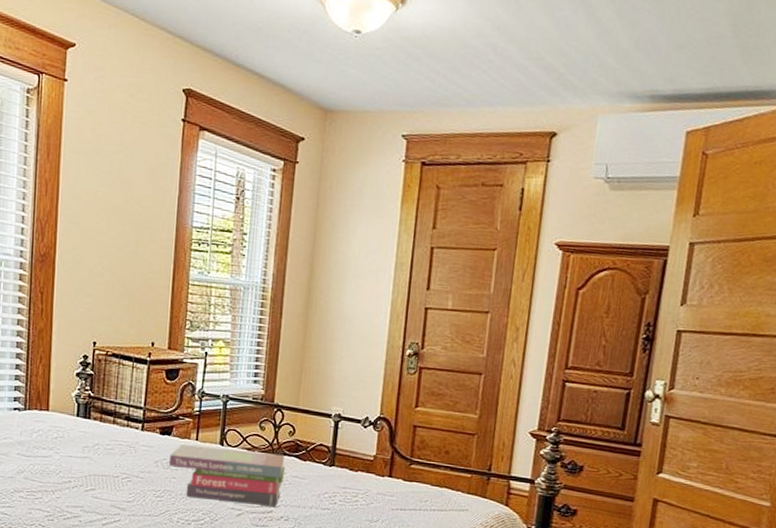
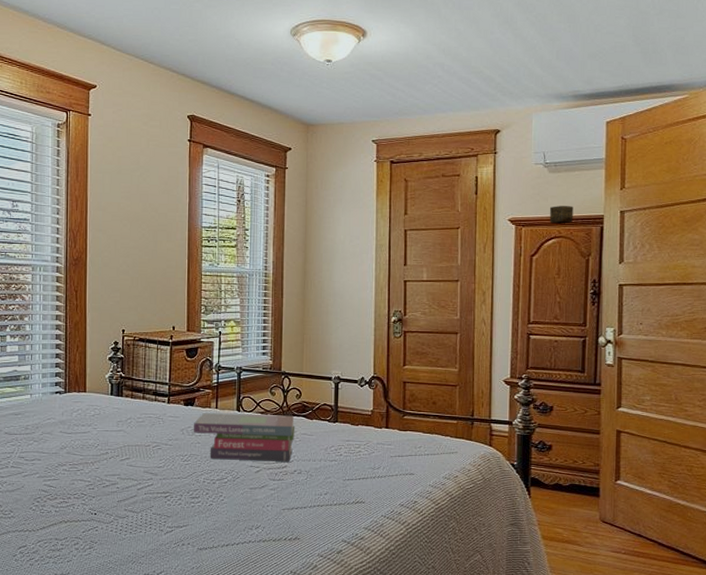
decorative box: none [604,230,635,254] -> present [549,206,573,225]

